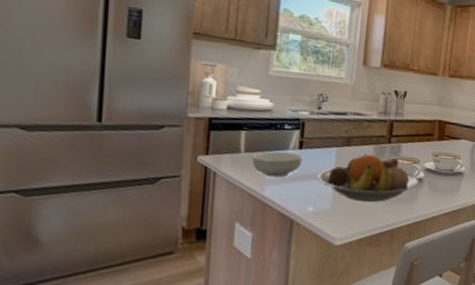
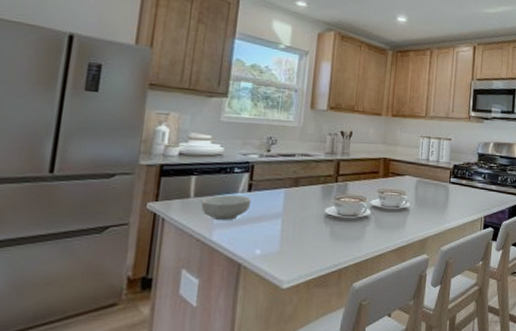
fruit bowl: present [317,154,420,202] -> none [266,194,367,242]

